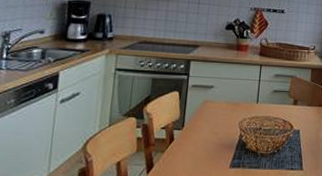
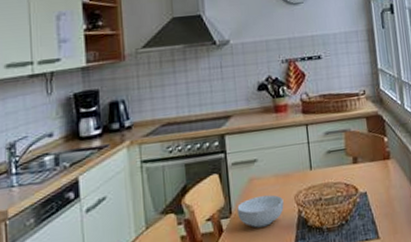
cereal bowl: none [188,117,229,143] -> present [237,194,284,228]

